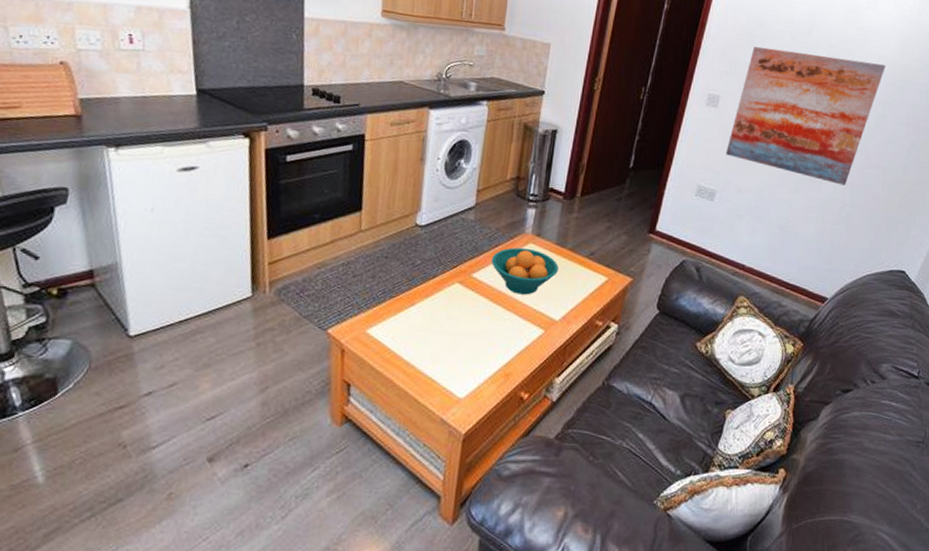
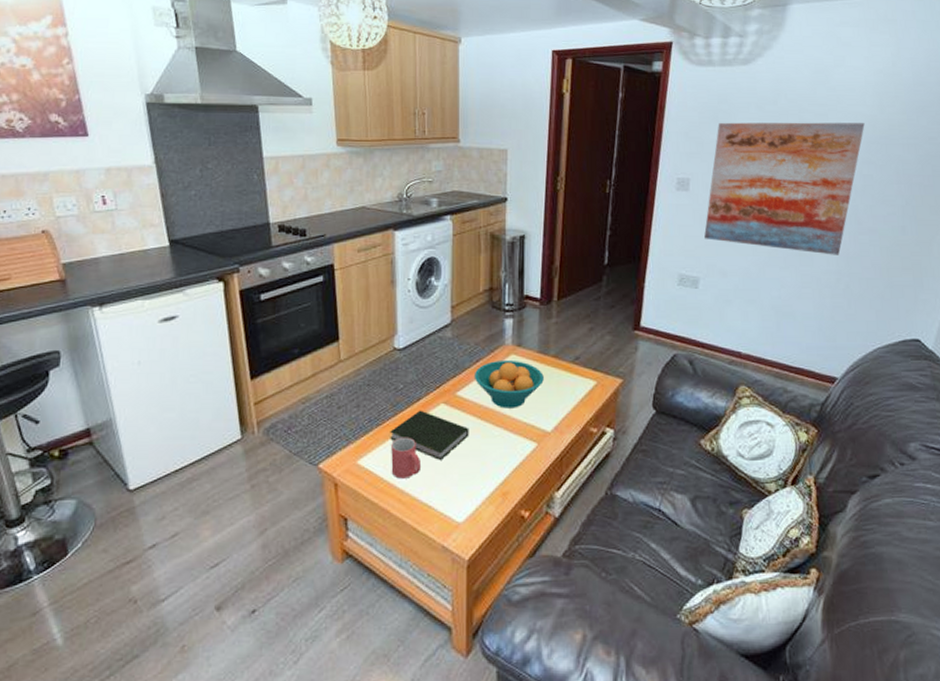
mug: none [399,311,430,352] -> present [391,437,422,479]
book: none [402,287,481,337] -> present [390,410,469,460]

